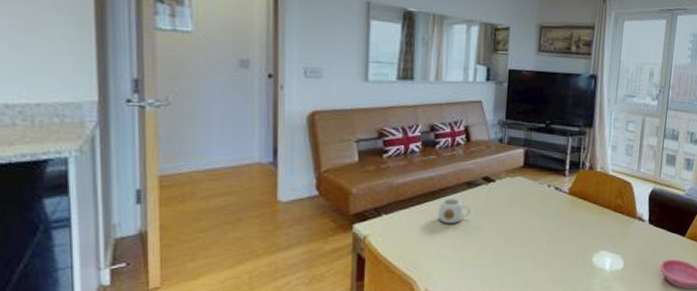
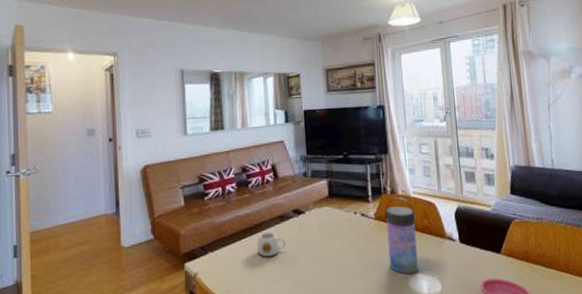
water bottle: none [576,173,610,251] -> present [384,196,418,275]

